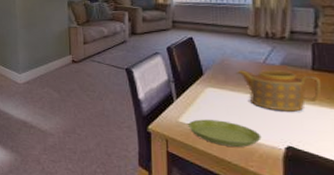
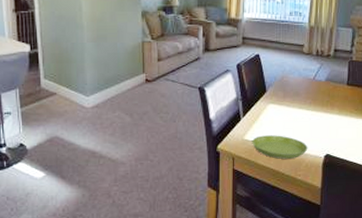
teapot: present [237,69,322,112] -> none [293,85,353,123]

